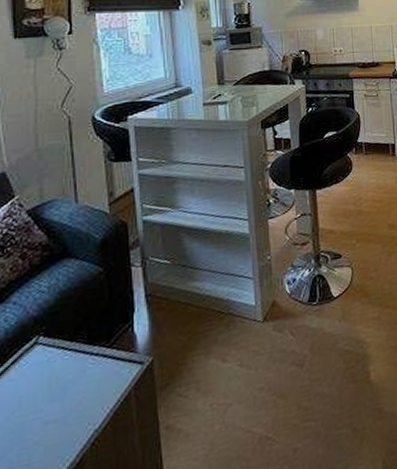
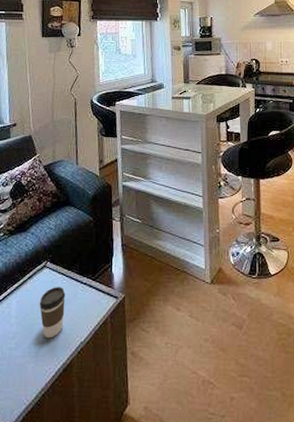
coffee cup: none [30,364,69,437] -> present [39,286,66,339]

